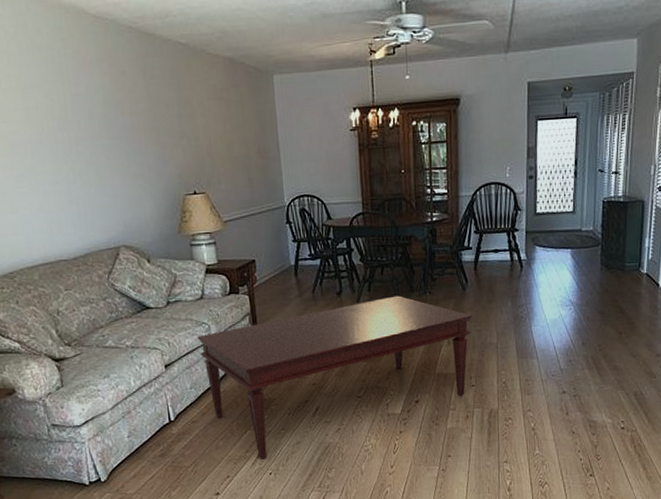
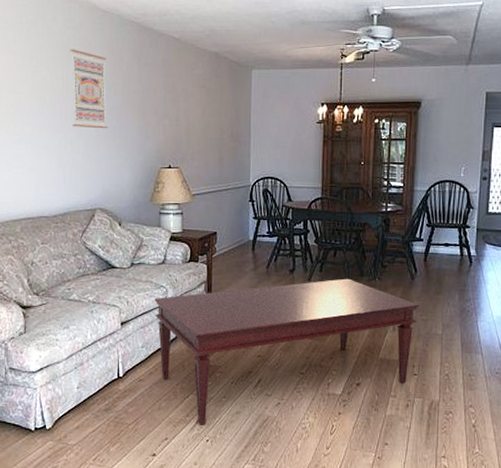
wall art: none [62,64,120,157] -> present [70,49,108,129]

